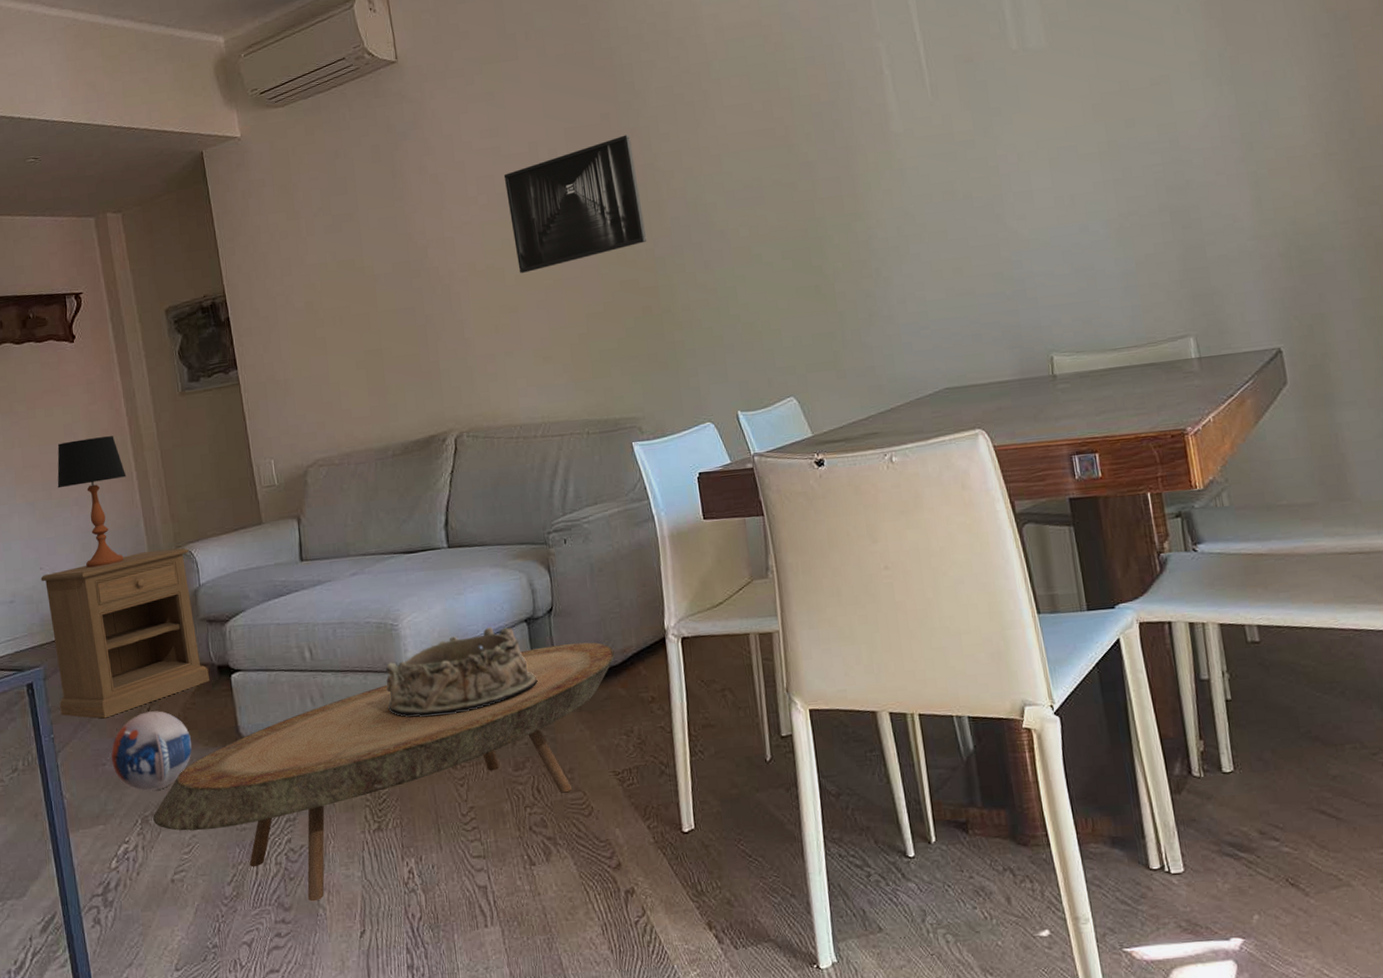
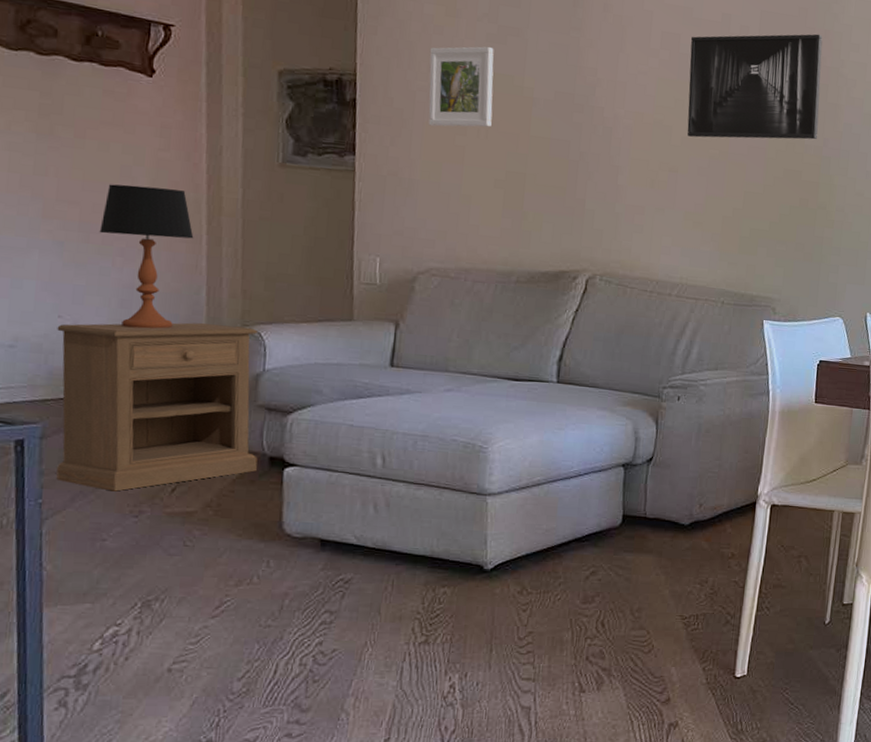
ball: present [111,711,192,791] -> none [115,492,222,575]
coffee table: present [153,642,615,902] -> none [157,492,705,706]
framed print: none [280,237,344,326] -> present [428,46,494,127]
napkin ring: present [385,626,538,717] -> none [460,465,624,542]

